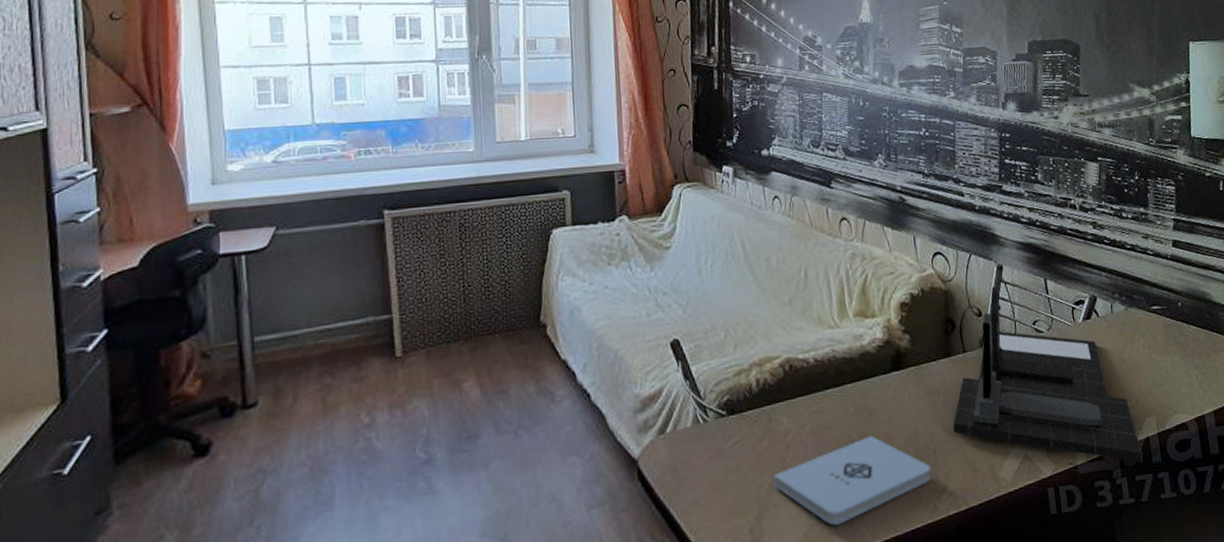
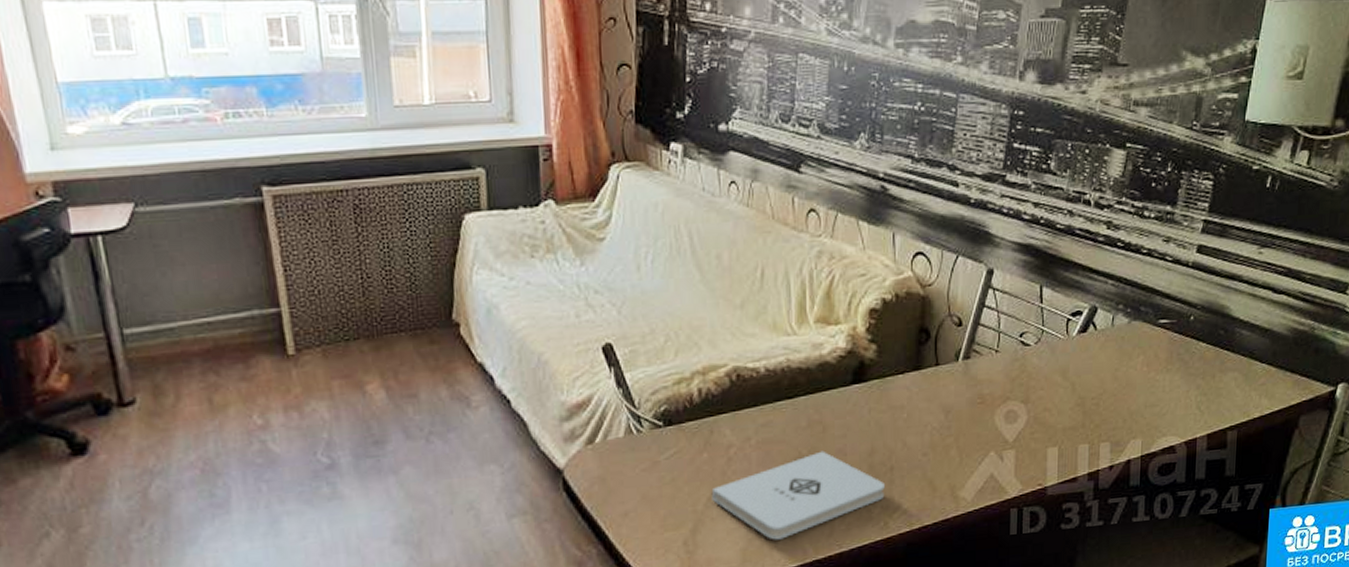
desk organizer: present [953,286,1143,464] -> none [914,292,1120,487]

